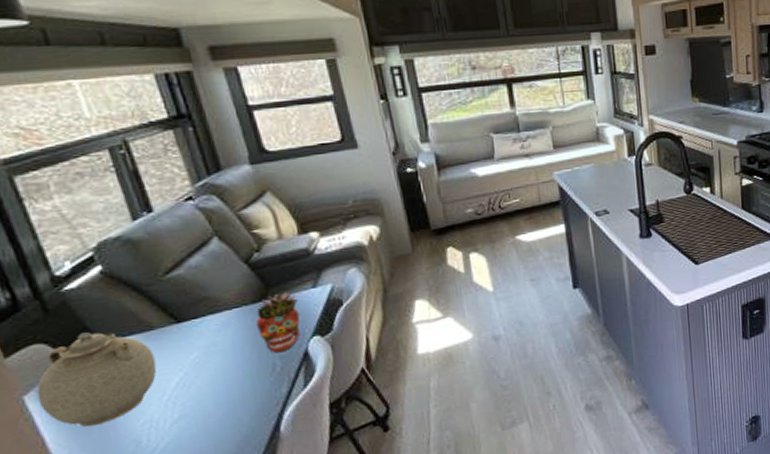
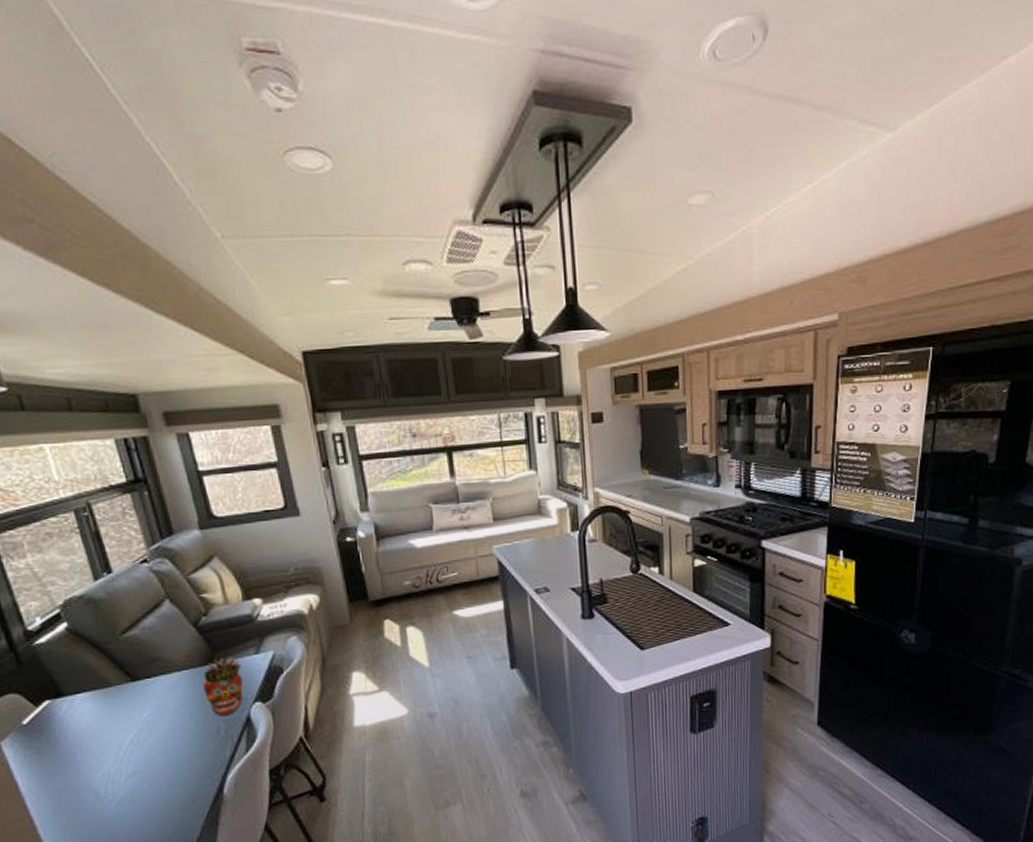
teapot: present [36,332,157,427] -> none [11,685,114,775]

